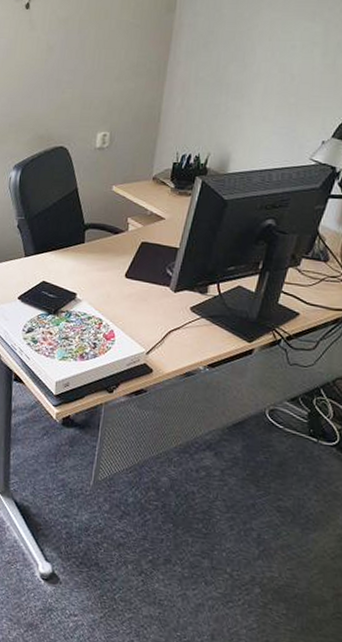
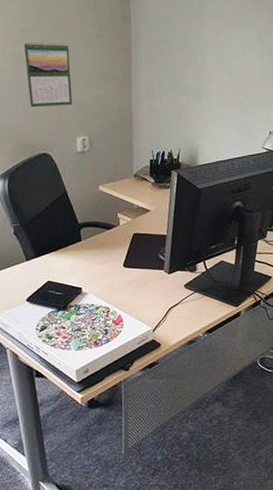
calendar: none [55,30,105,99] -> present [23,41,72,107]

